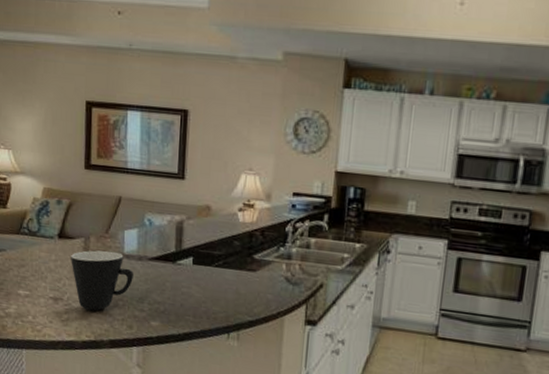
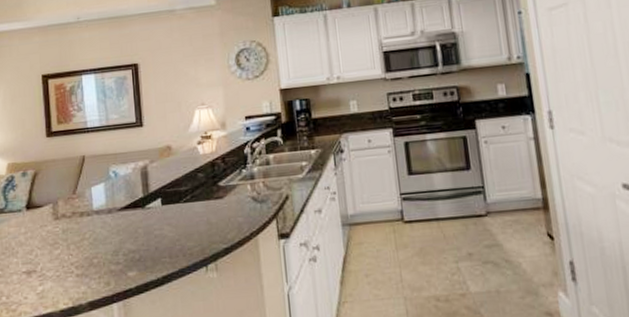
mug: present [71,250,133,311] -> none [41,210,105,277]

